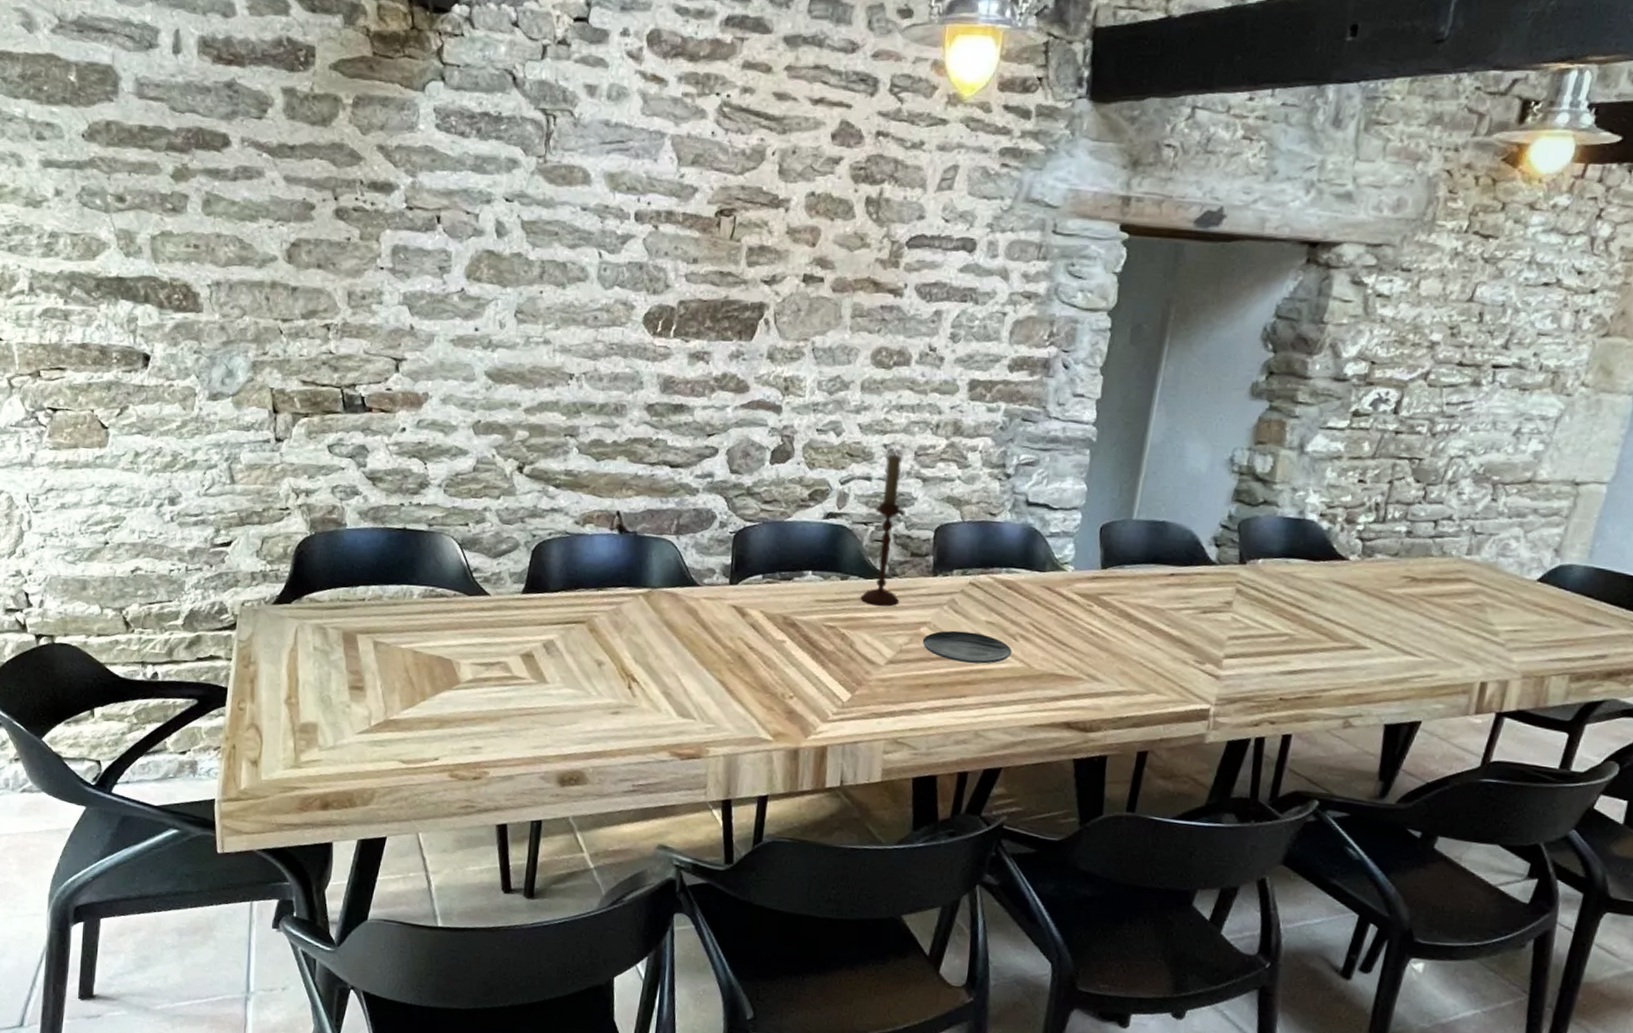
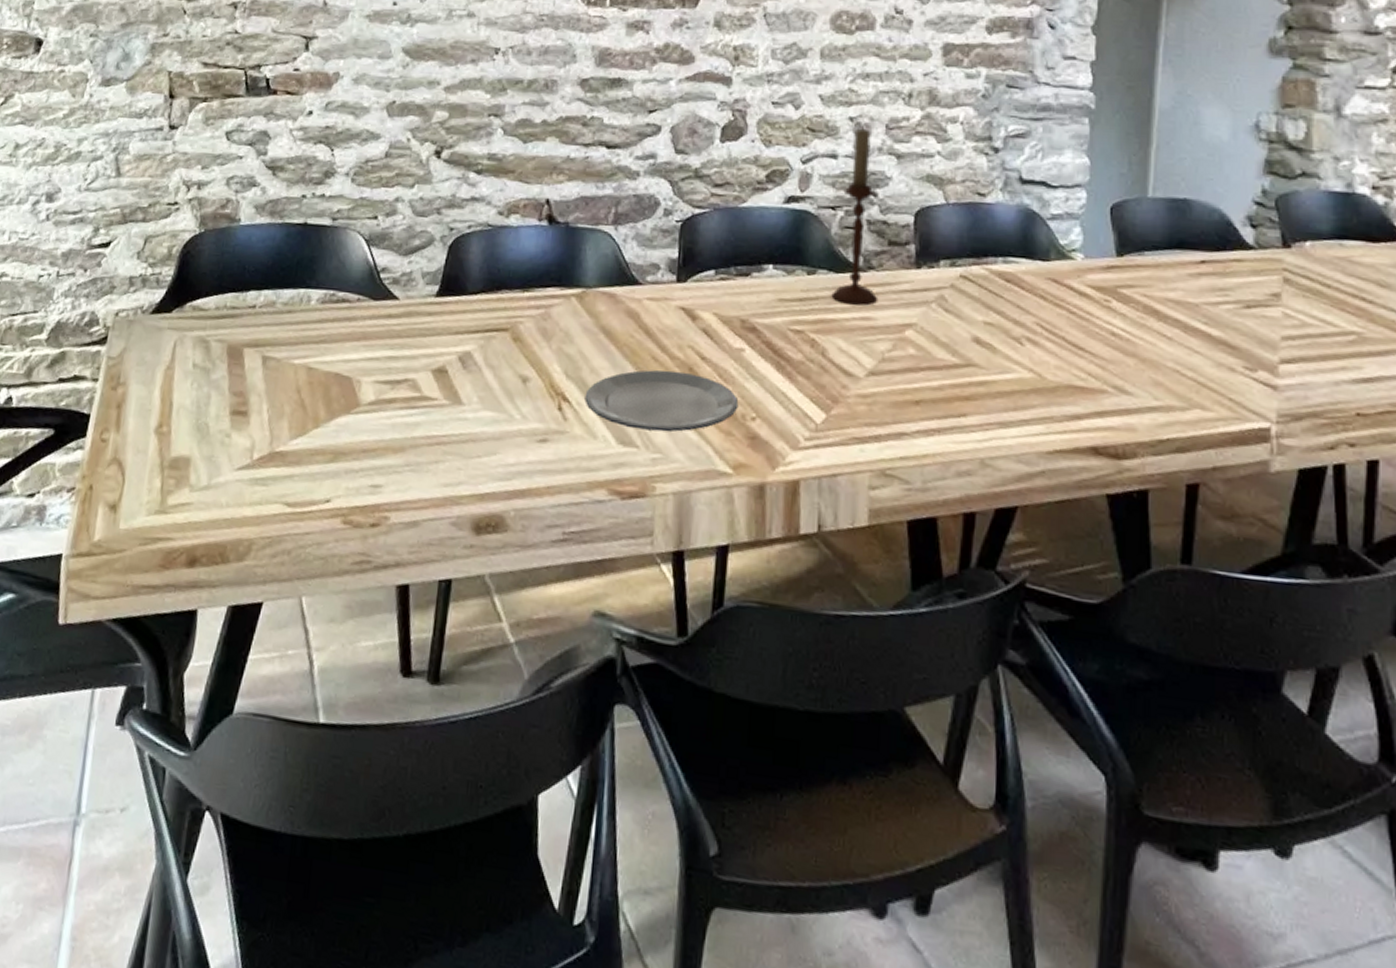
plate: none [650,657,779,707] -> present [584,370,739,432]
plate: present [922,630,1012,664] -> none [908,333,1017,374]

